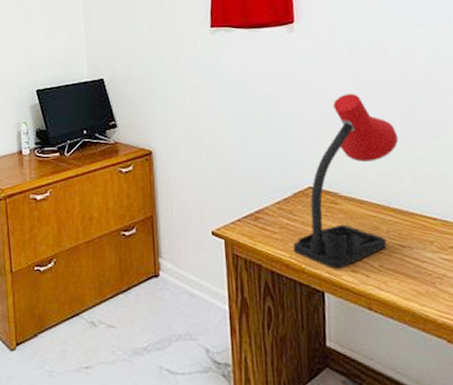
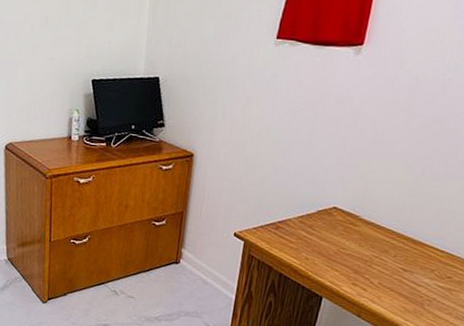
desk lamp: present [293,94,399,269] -> none [304,125,433,281]

